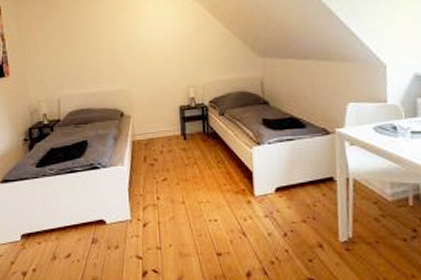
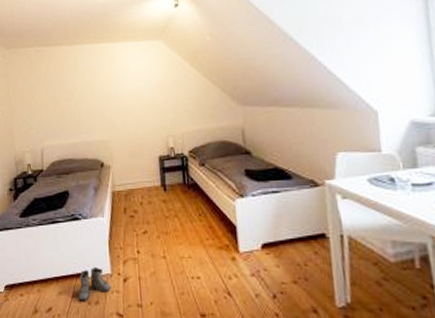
boots: none [96,213,131,247] -> present [76,266,111,302]

